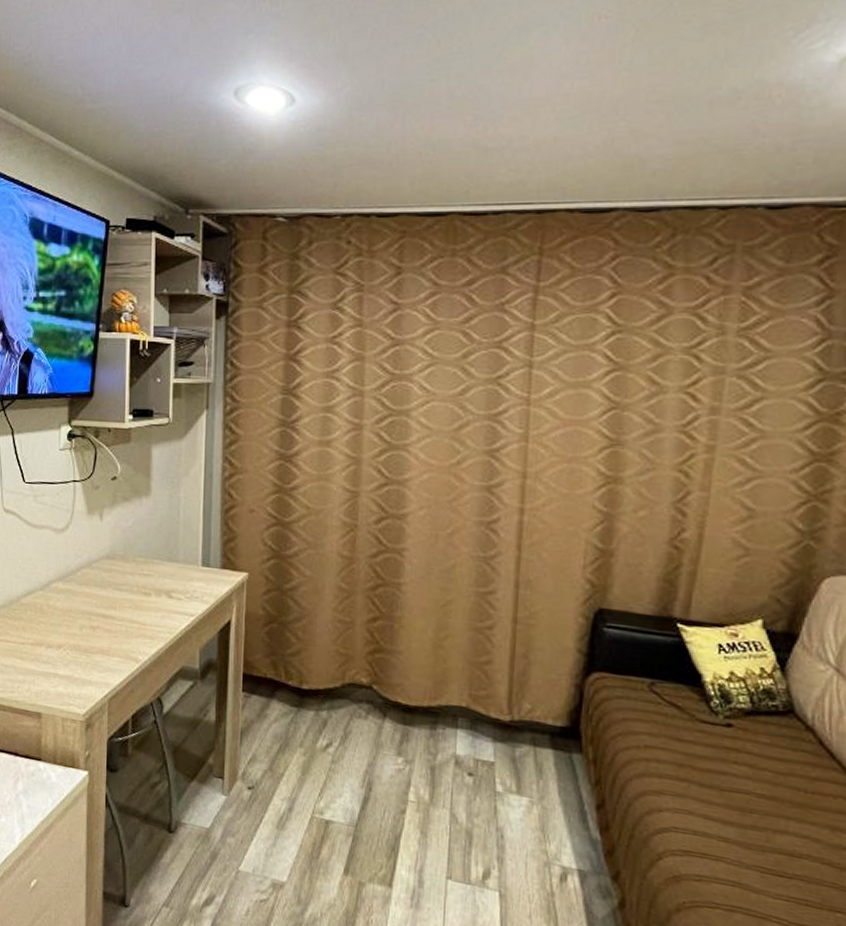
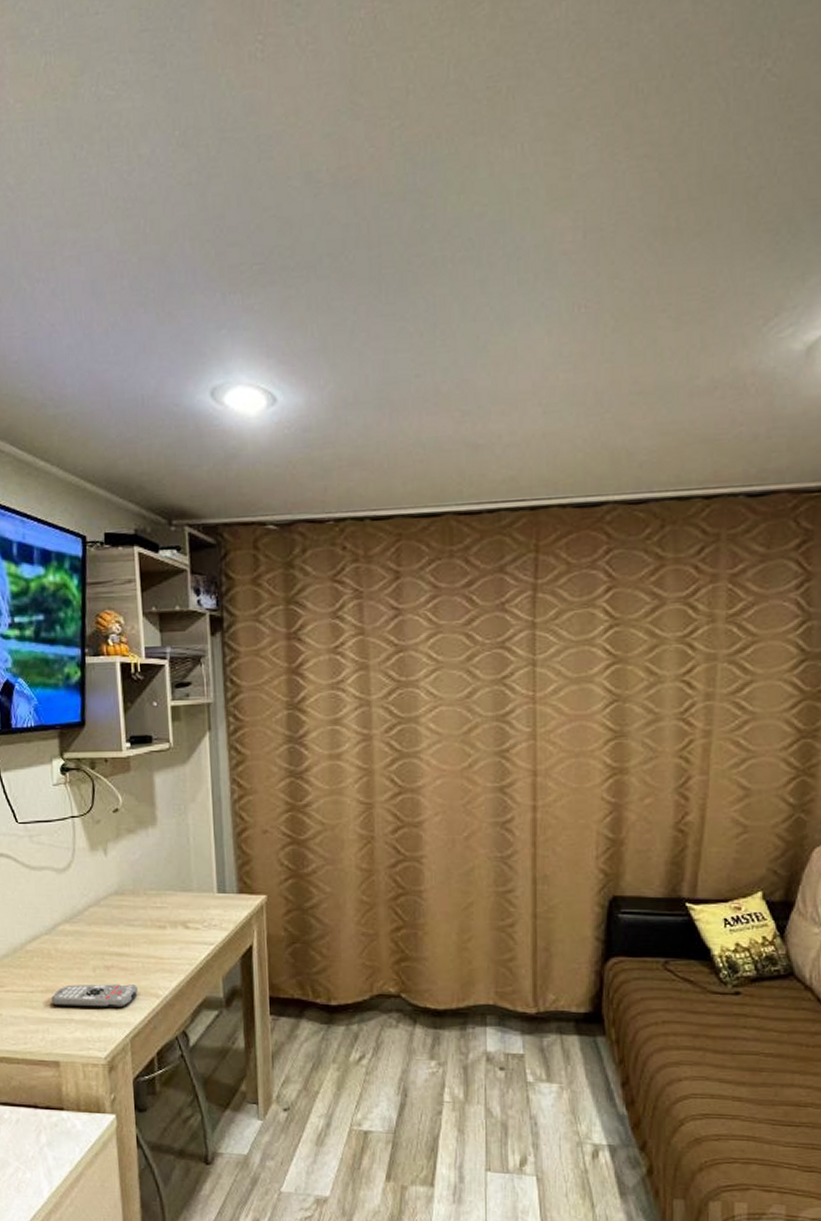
remote control: none [40,640,119,668] -> present [51,984,138,1009]

